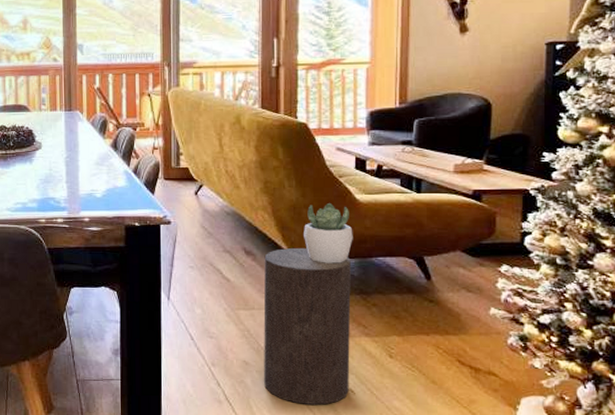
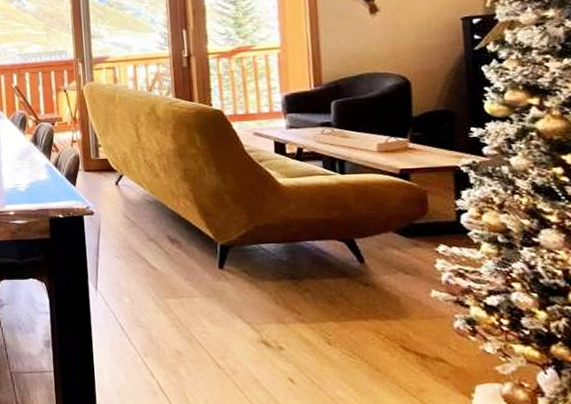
stool: present [263,247,351,405] -> none [189,233,288,395]
succulent plant: present [304,203,353,263] -> none [227,188,279,249]

